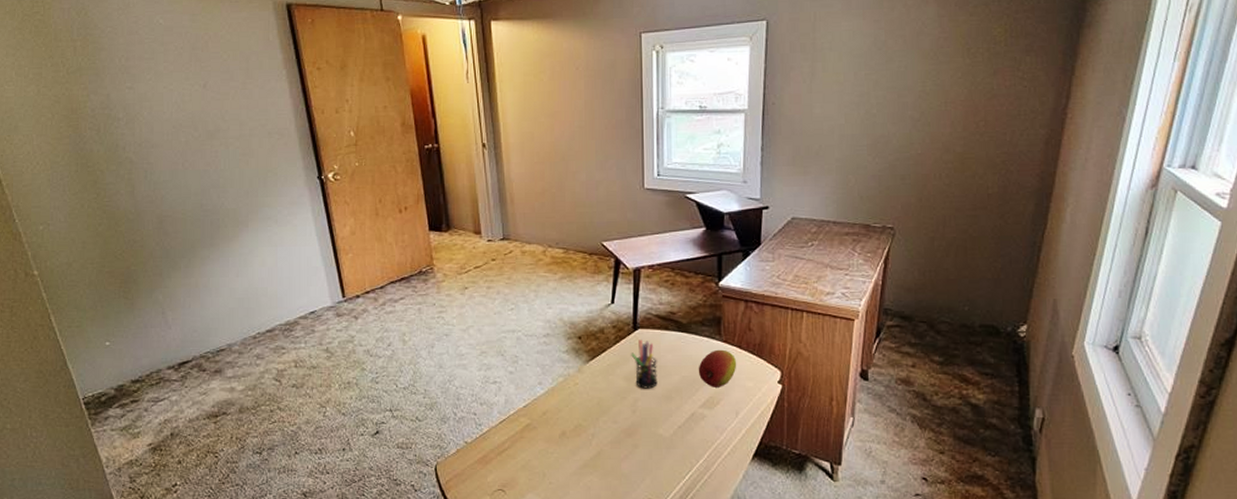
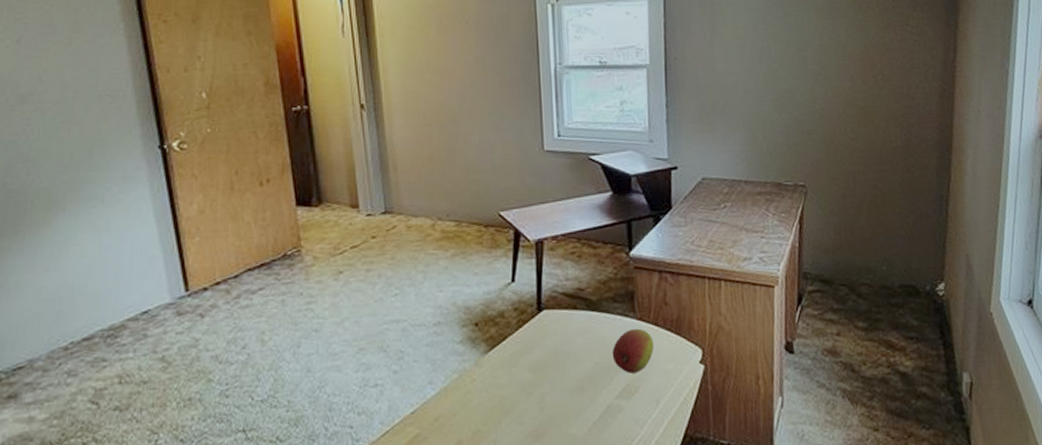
pen holder: present [631,339,658,389] -> none [536,322,567,381]

